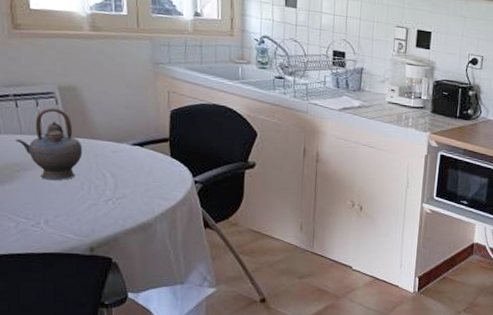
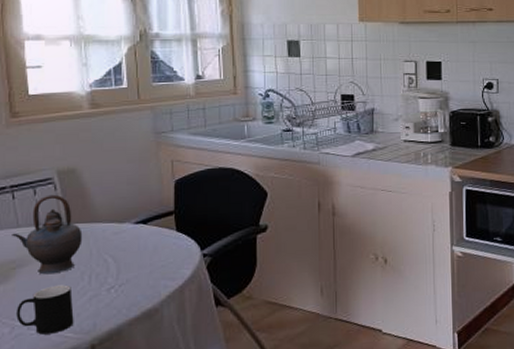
cup: none [21,191,74,233] -> present [16,285,74,335]

